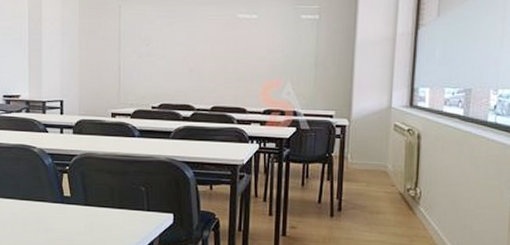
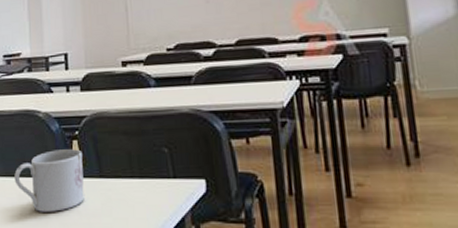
mug: none [9,180,71,229] -> present [14,149,84,212]

